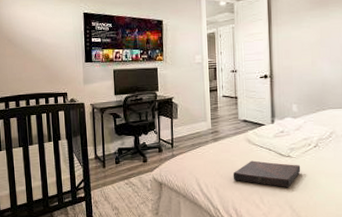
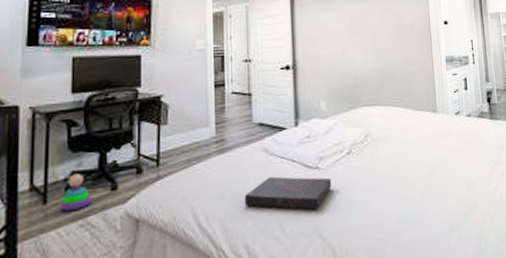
stacking toy: none [113,149,132,173] -> present [61,173,92,211]

